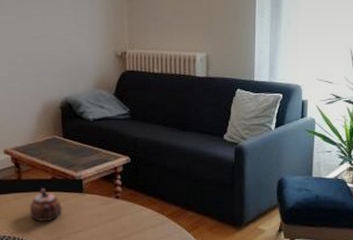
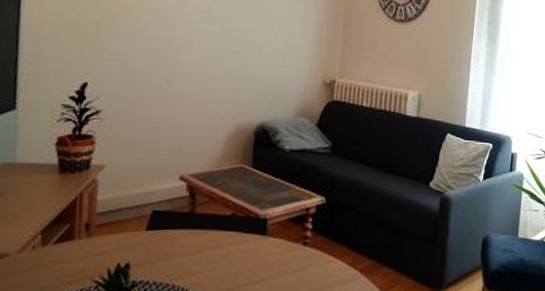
teapot: present [29,188,62,222] -> none [198,225,239,269]

